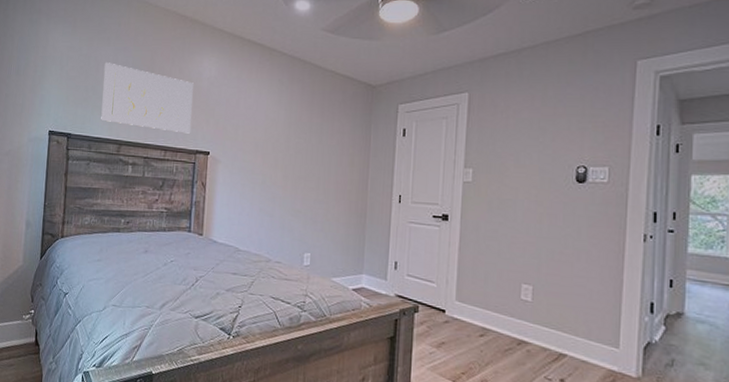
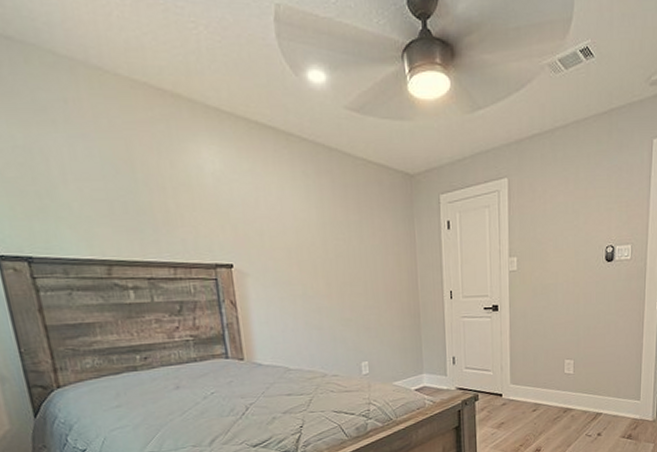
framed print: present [101,62,194,134] -> none [57,156,203,245]

